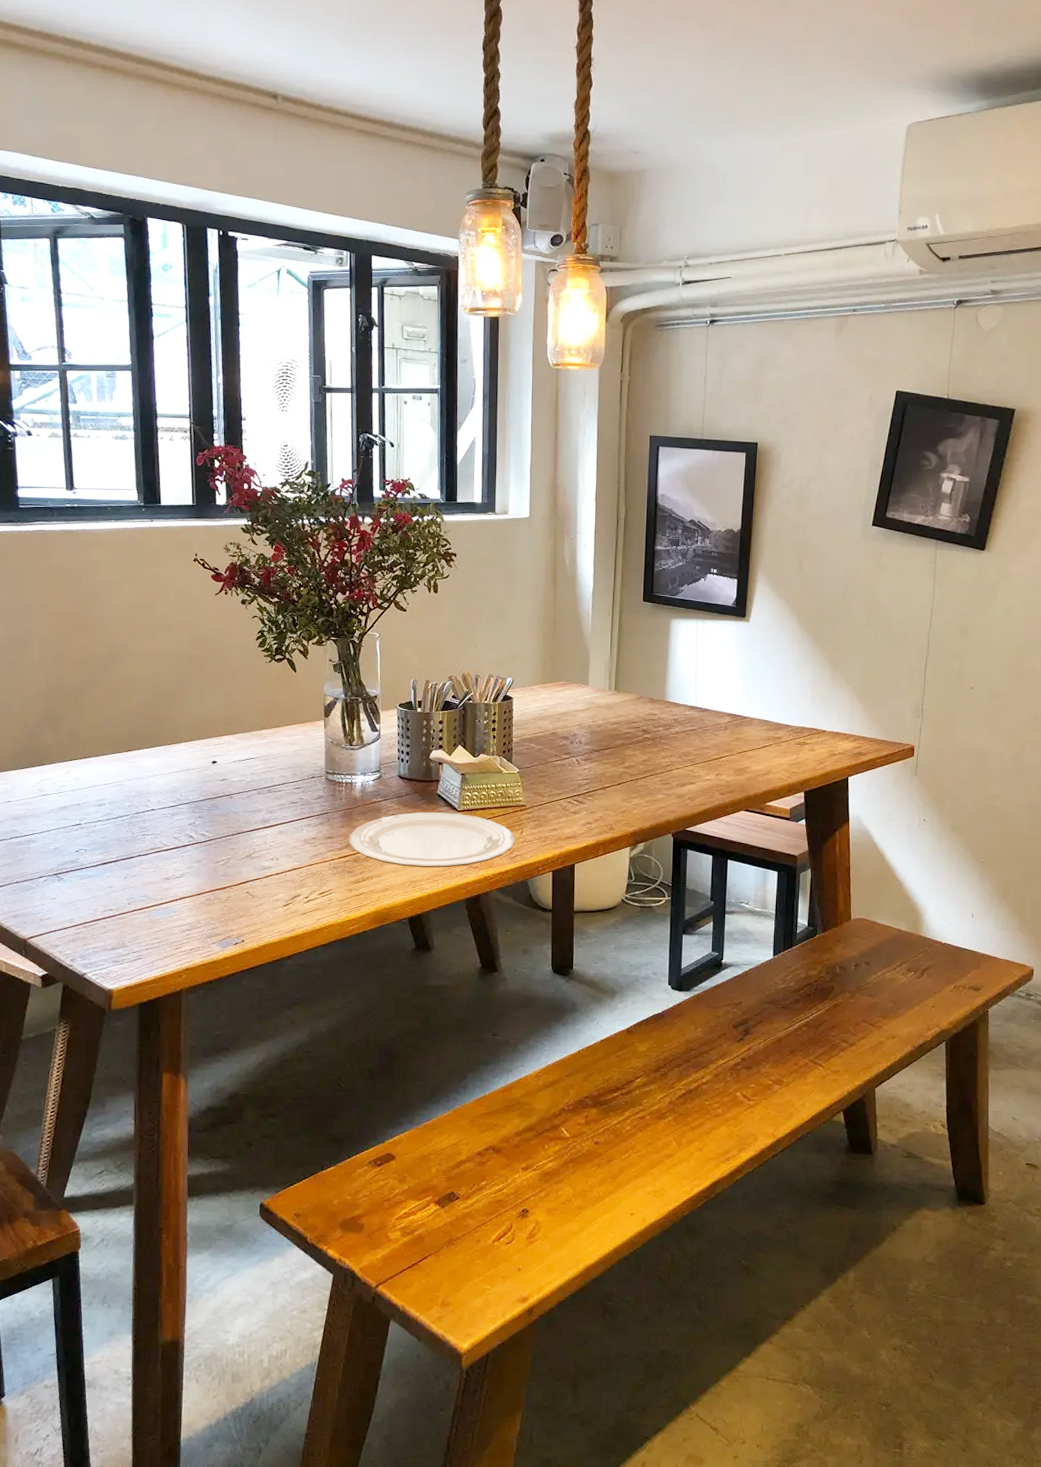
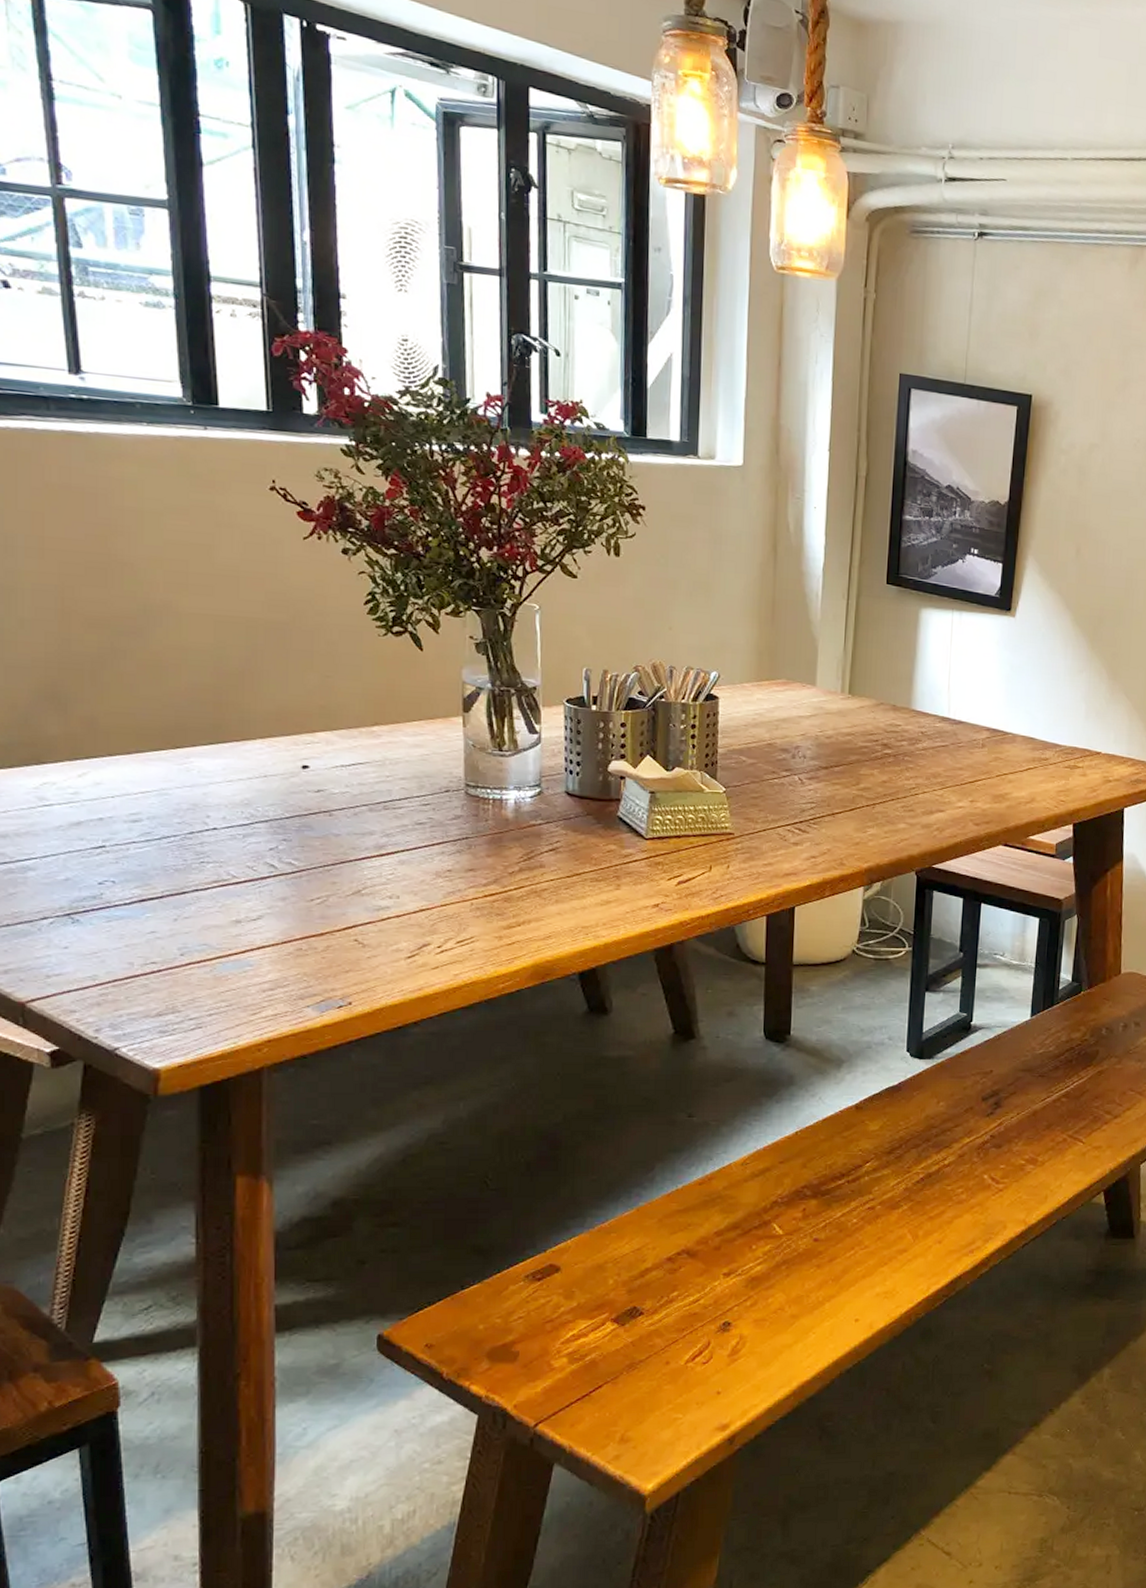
plate: present [349,812,515,868] -> none [498,839,719,911]

